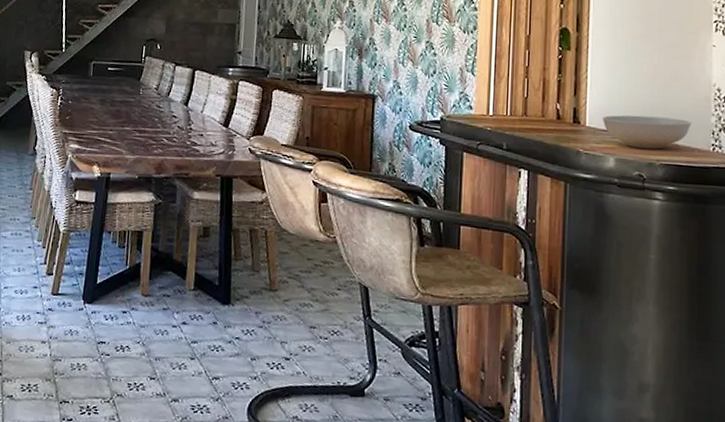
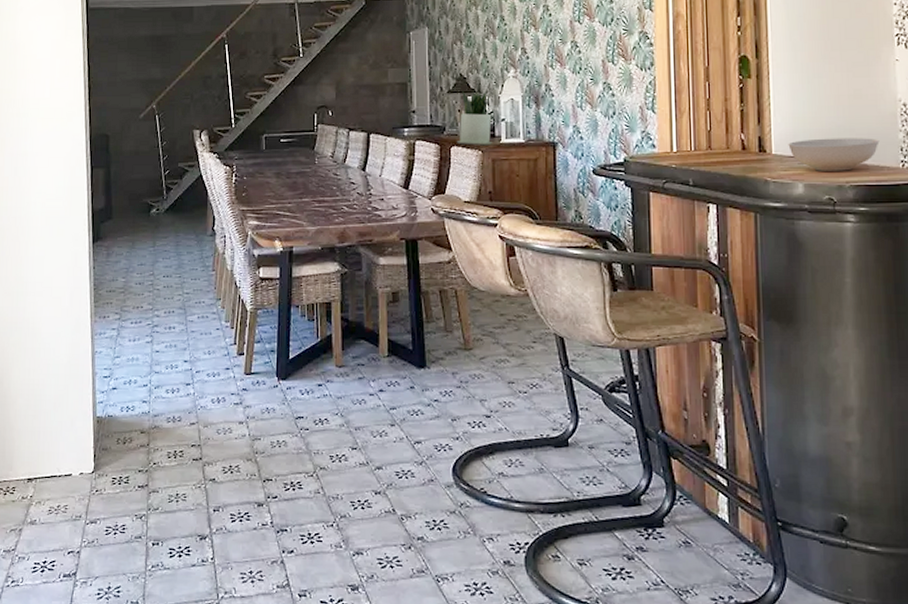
planter: none [278,38,315,93] -> present [456,91,494,146]

